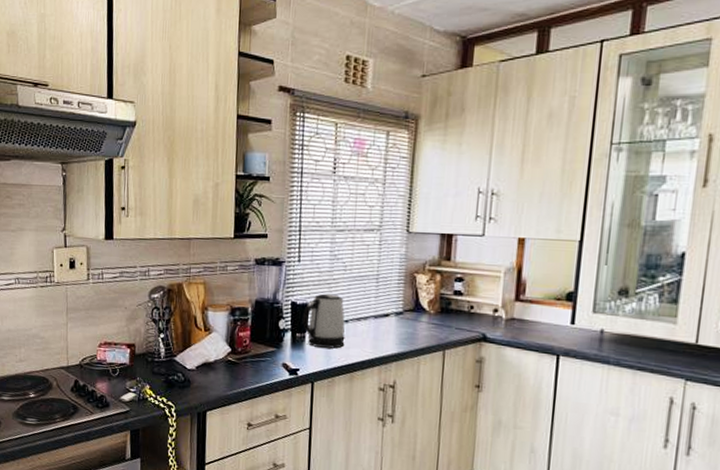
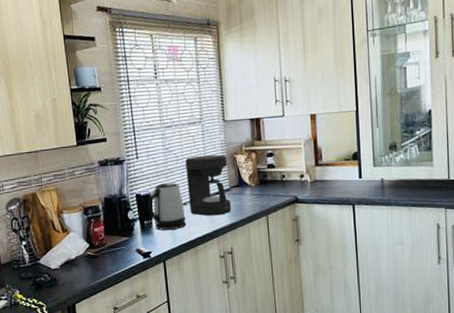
coffee maker: none [351,268,405,341] -> present [185,154,232,216]

